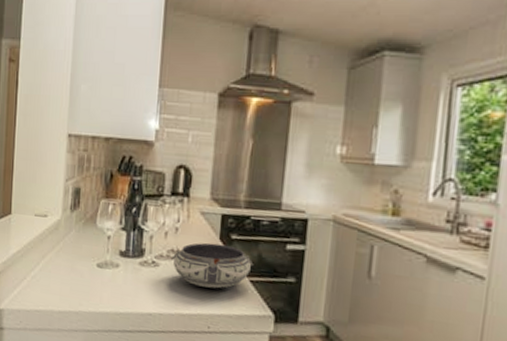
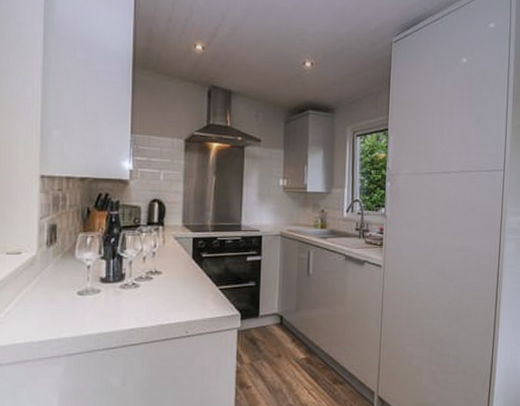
bowl: present [171,242,254,289] -> none [150,262,222,299]

